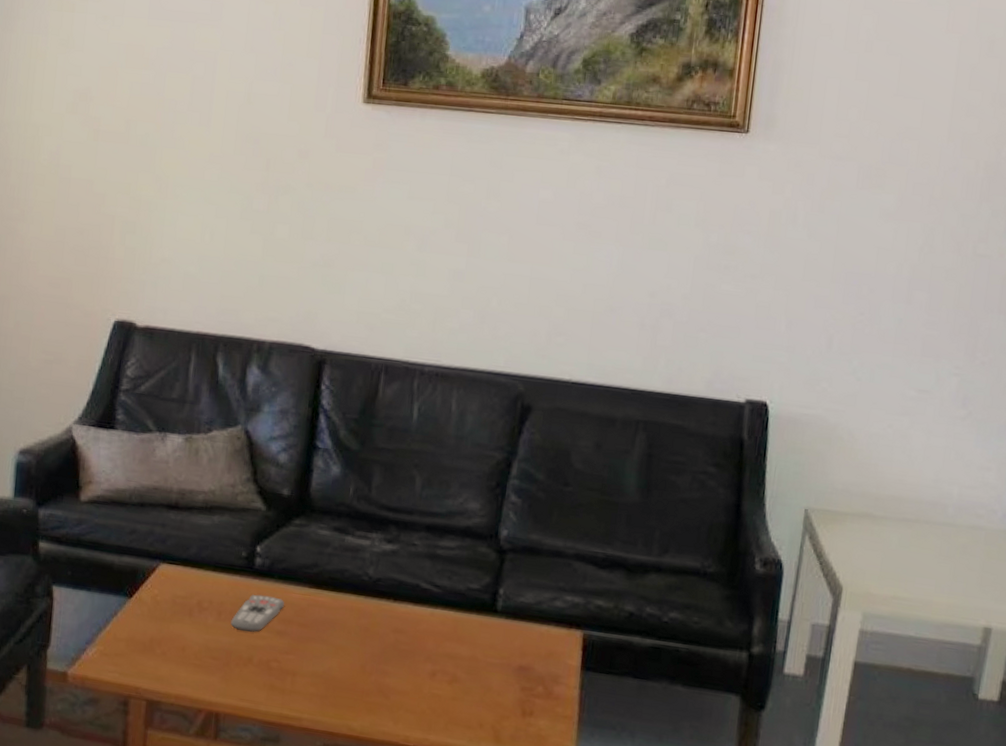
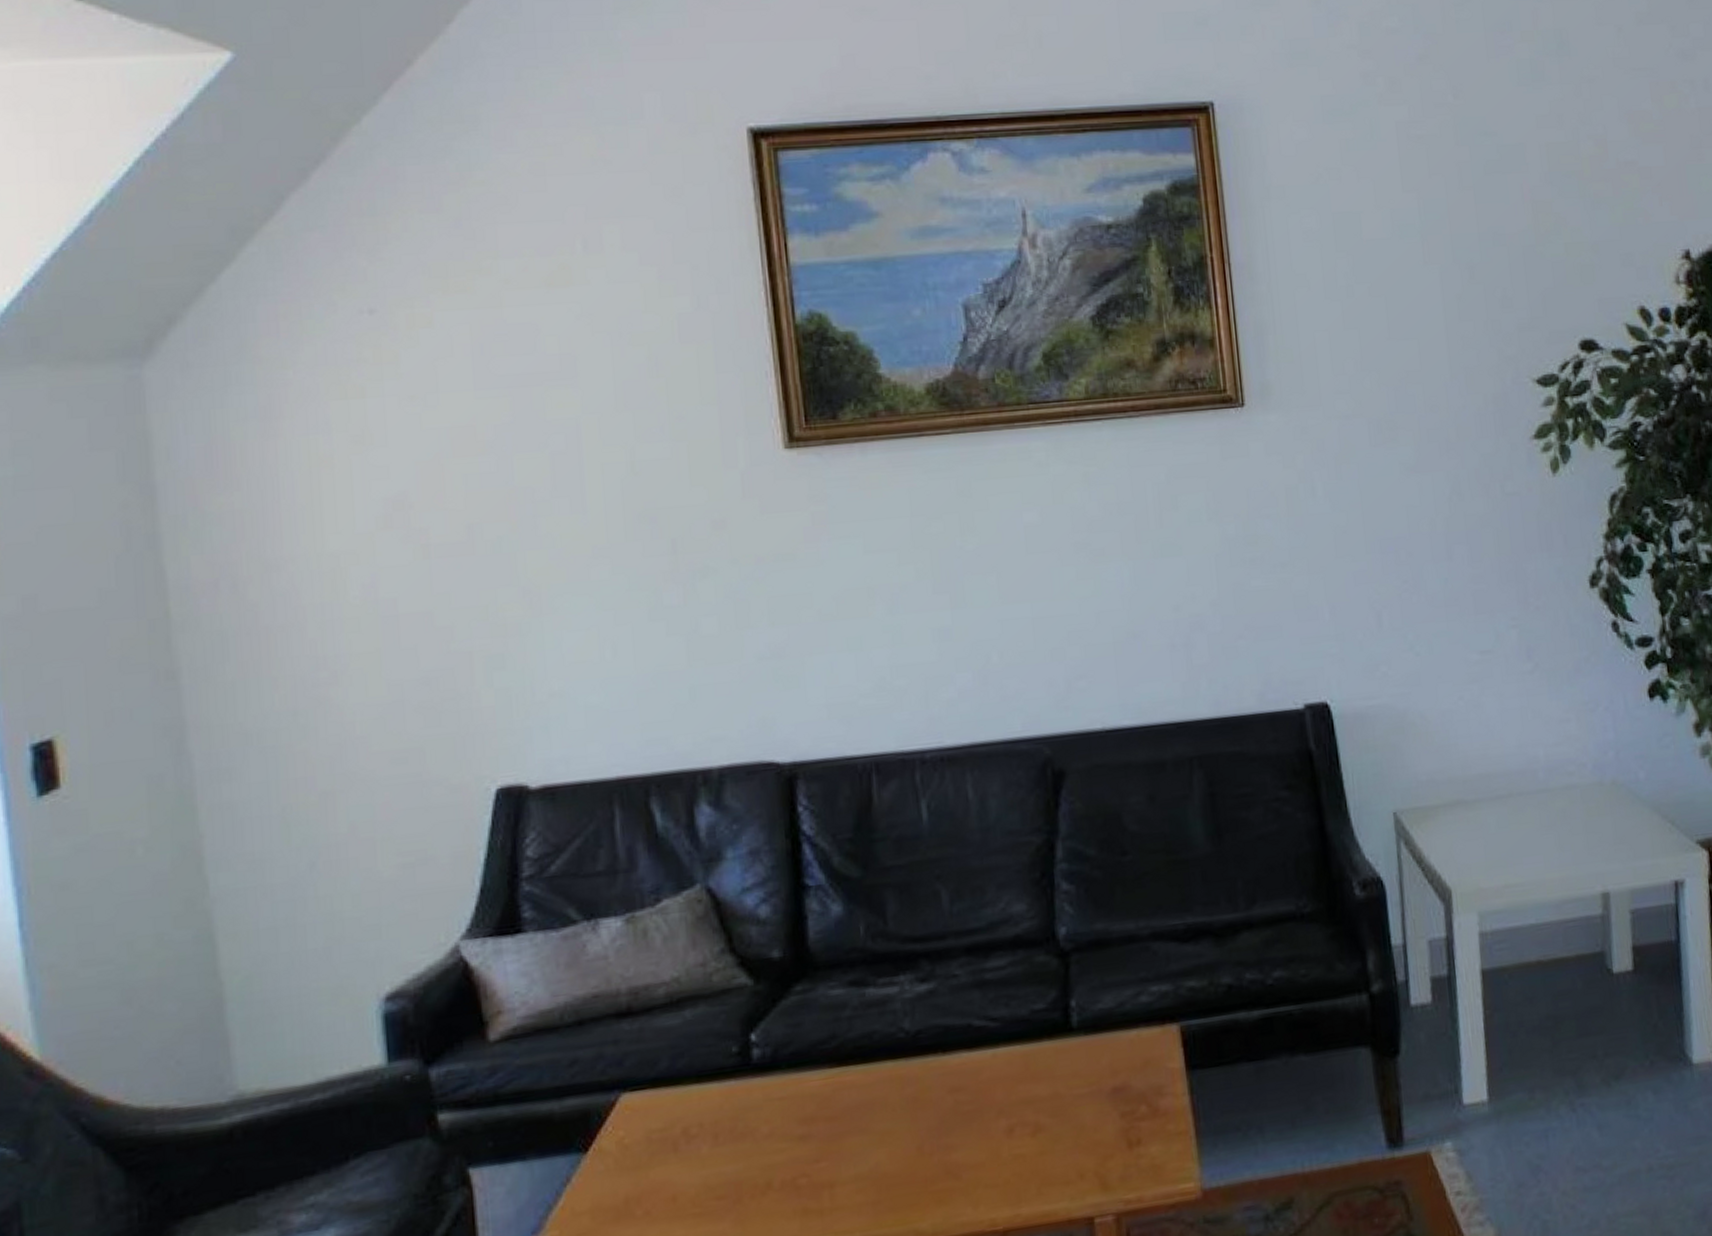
remote control: present [230,594,284,632] -> none [733,1093,801,1151]

